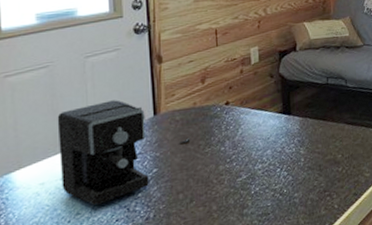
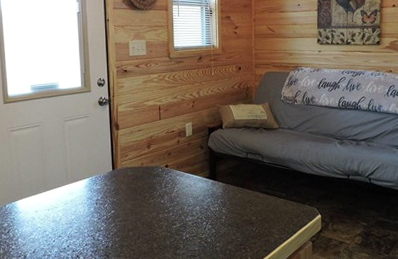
coffee maker: present [57,100,191,206] -> none [45,155,139,232]

